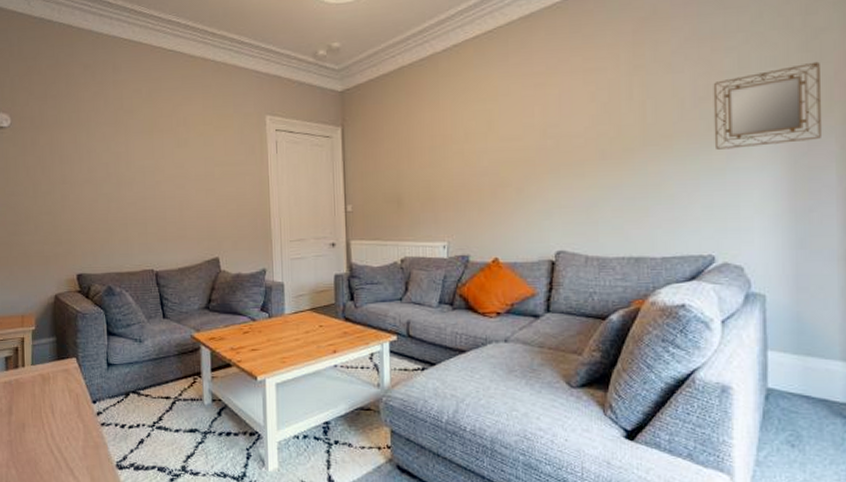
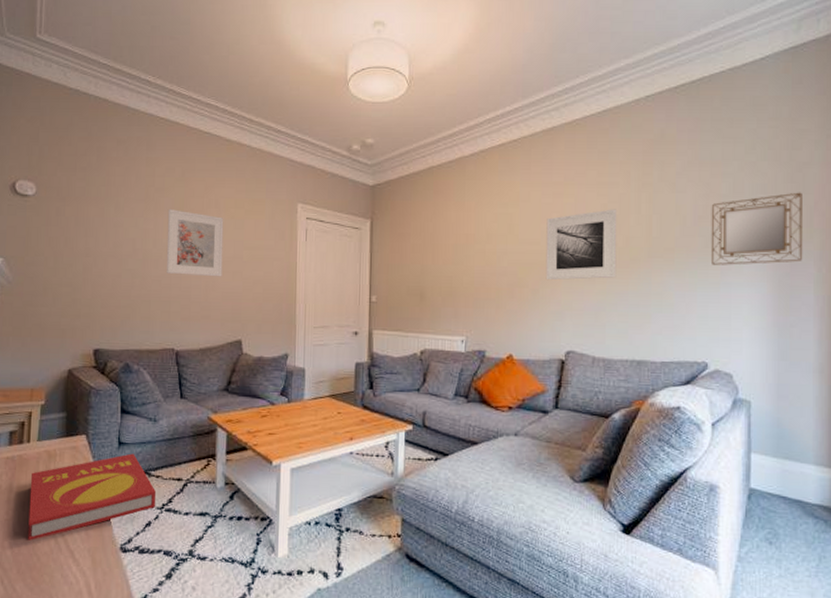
book: none [28,374,147,460] -> present [28,453,157,540]
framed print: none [137,131,195,196] -> present [166,209,224,277]
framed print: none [528,96,608,178] -> present [545,209,617,281]

